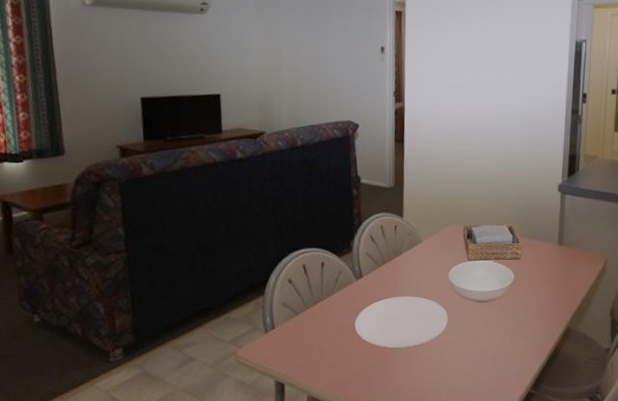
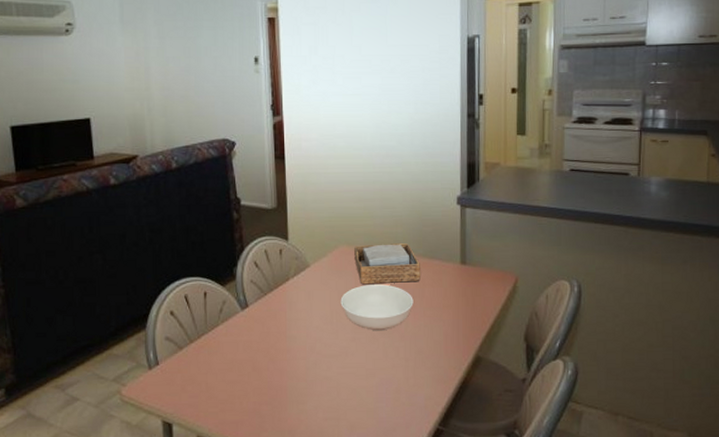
plate: present [354,296,449,348] -> none [242,325,344,383]

